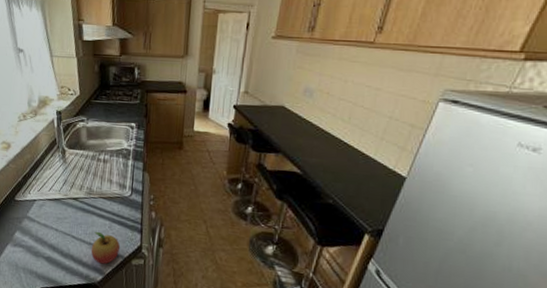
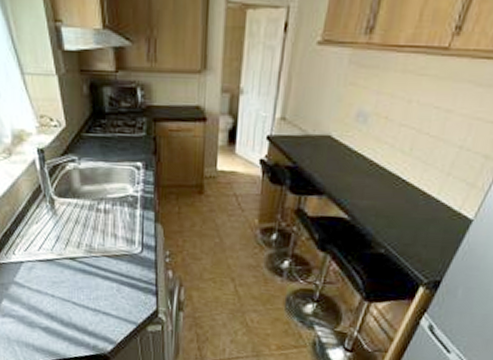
fruit: present [91,232,120,265] -> none [97,296,131,333]

